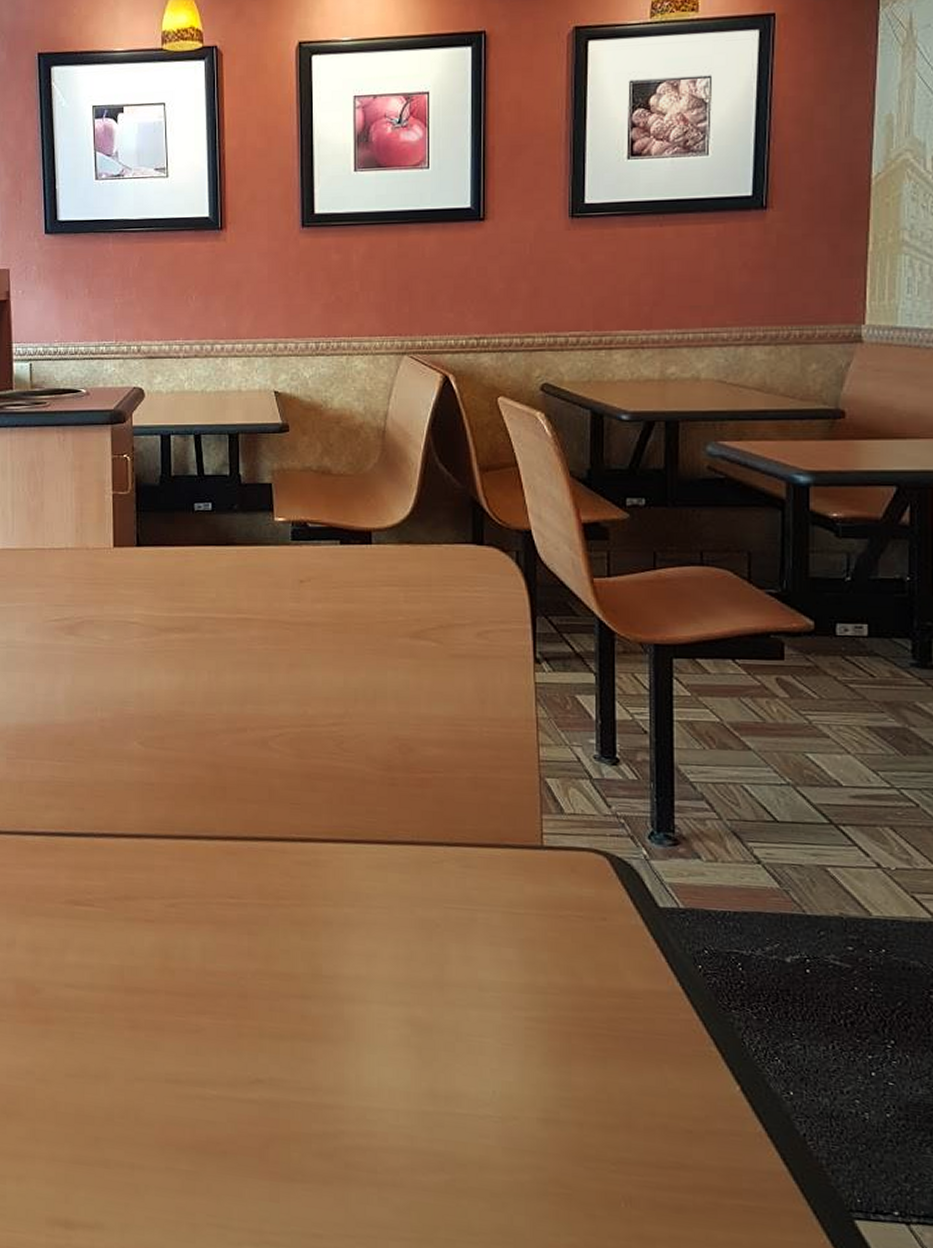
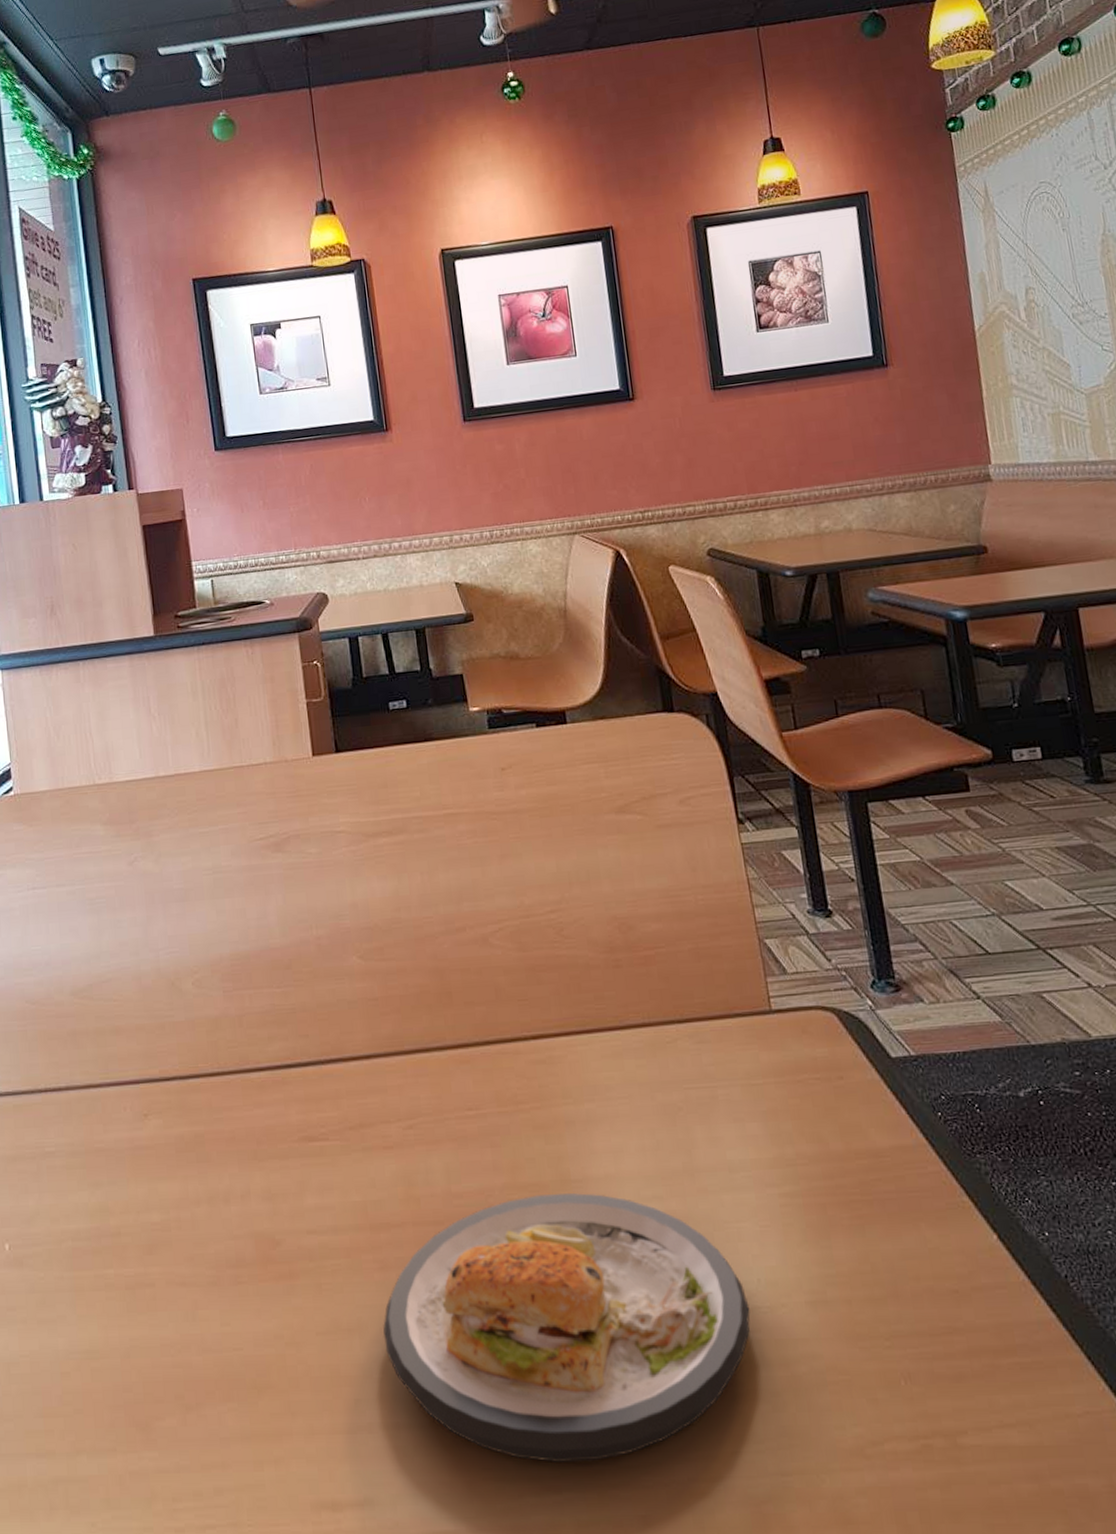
sandwich: none [128,984,481,1226] -> present [383,1193,750,1464]

